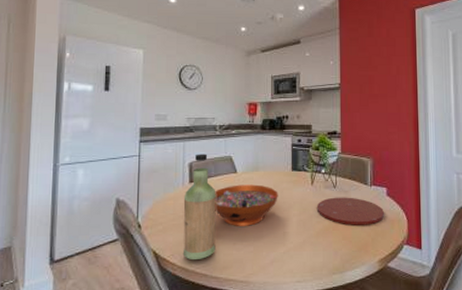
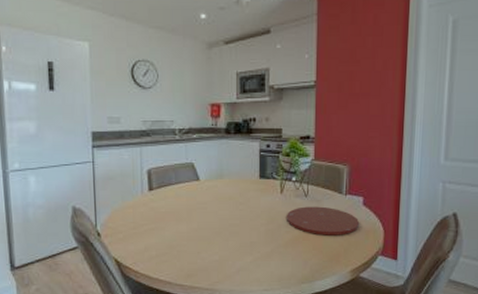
bottle: present [182,154,216,261] -> none [143,160,179,269]
decorative bowl: present [215,184,278,226] -> none [176,193,245,235]

